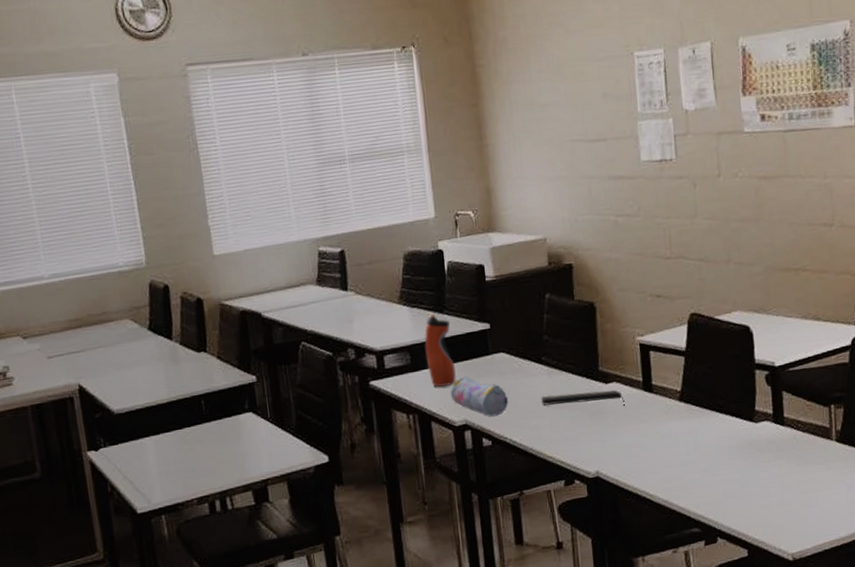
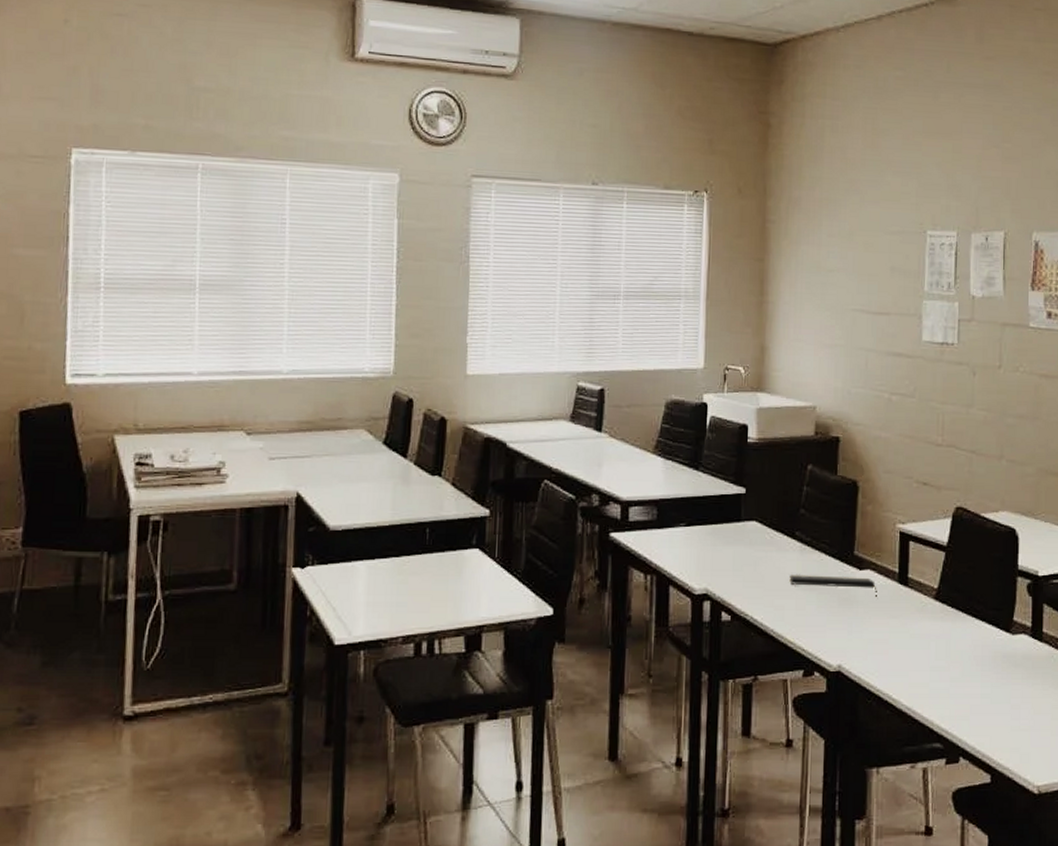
water bottle: present [424,313,456,387] -> none [673,469,705,549]
pencil case: present [451,376,509,417] -> none [695,541,755,590]

